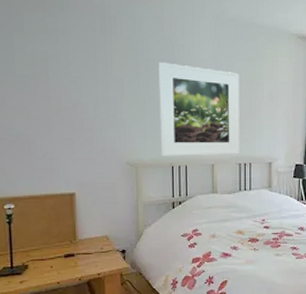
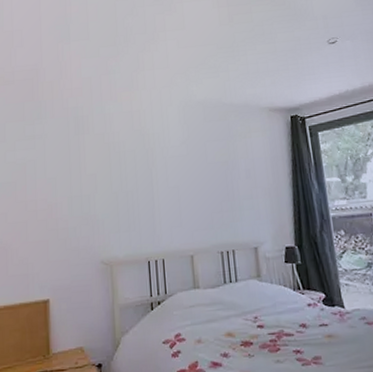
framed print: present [158,62,240,157] -> none [129,153,221,251]

